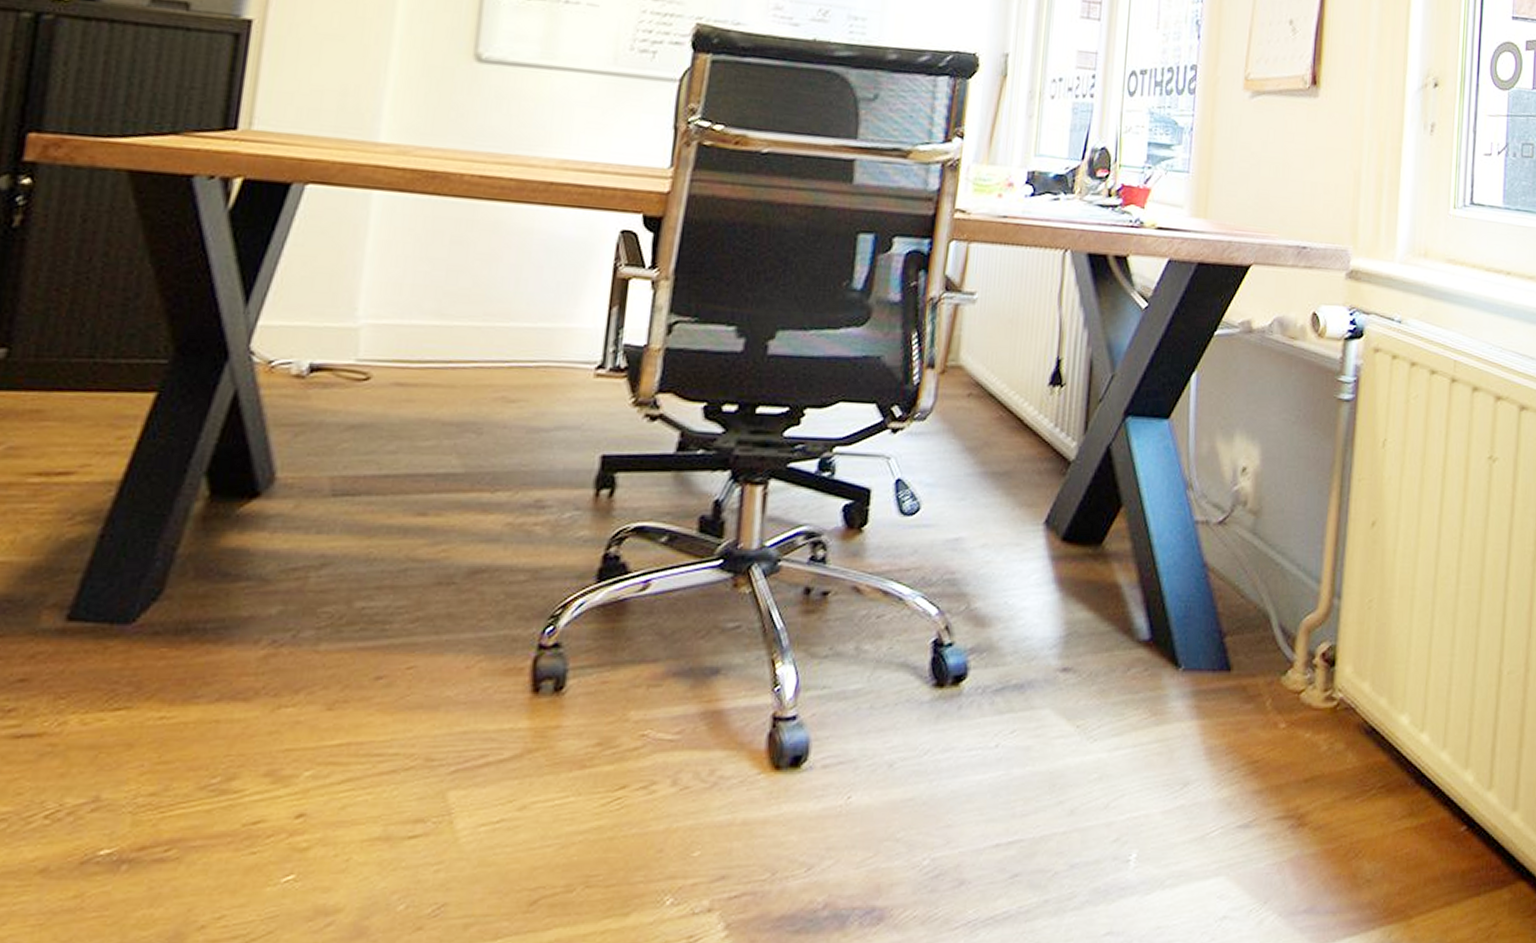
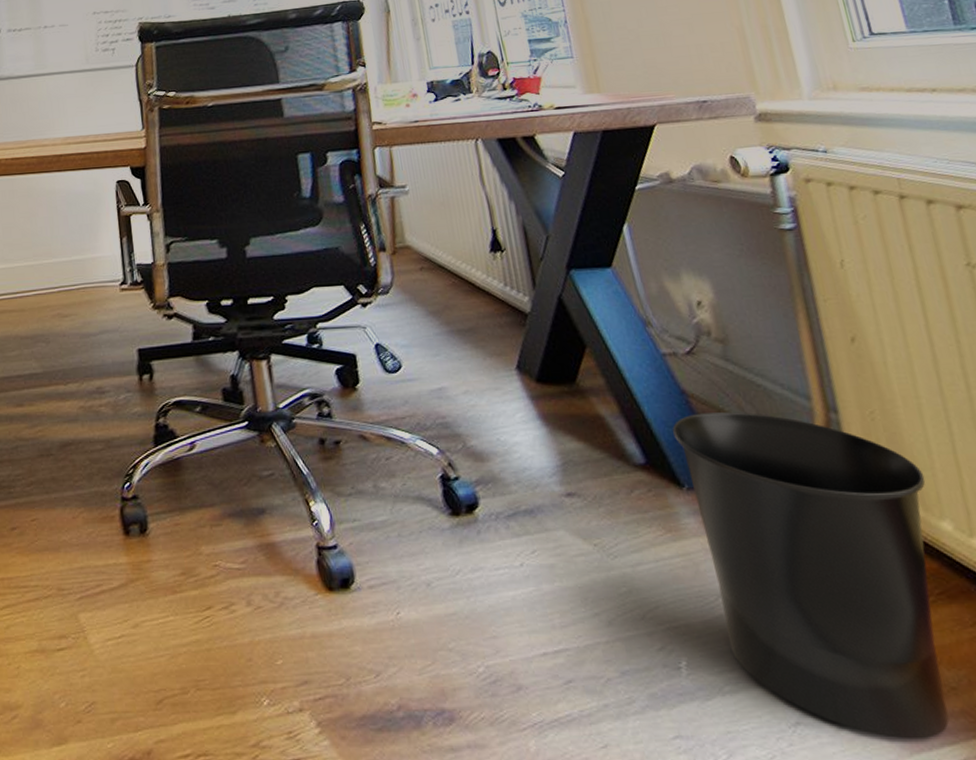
waste bin: none [1182,589,1399,932] -> present [672,412,950,740]

